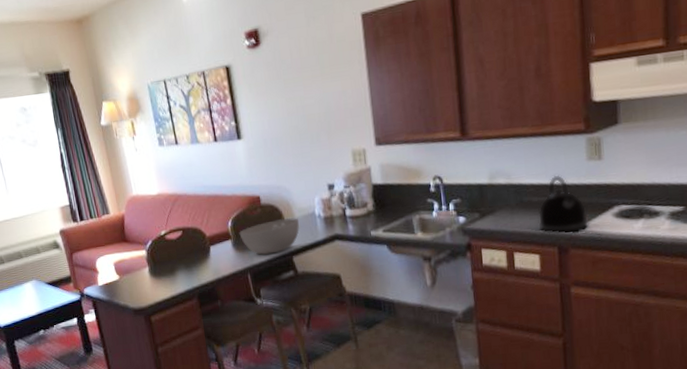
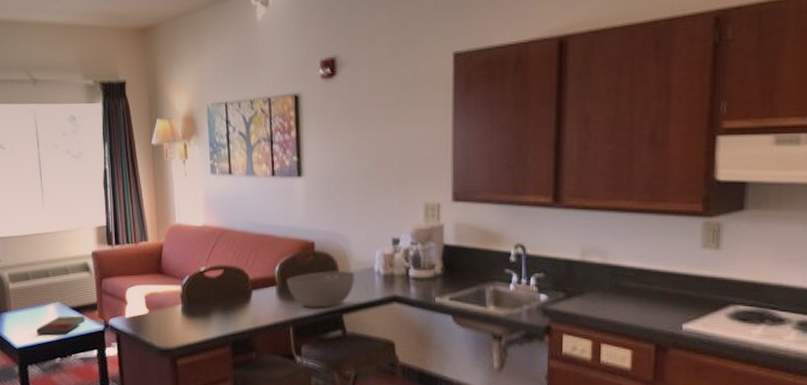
book: none [17,289,62,312] -> present [36,315,85,335]
kettle: present [538,174,589,235] -> none [634,260,697,330]

